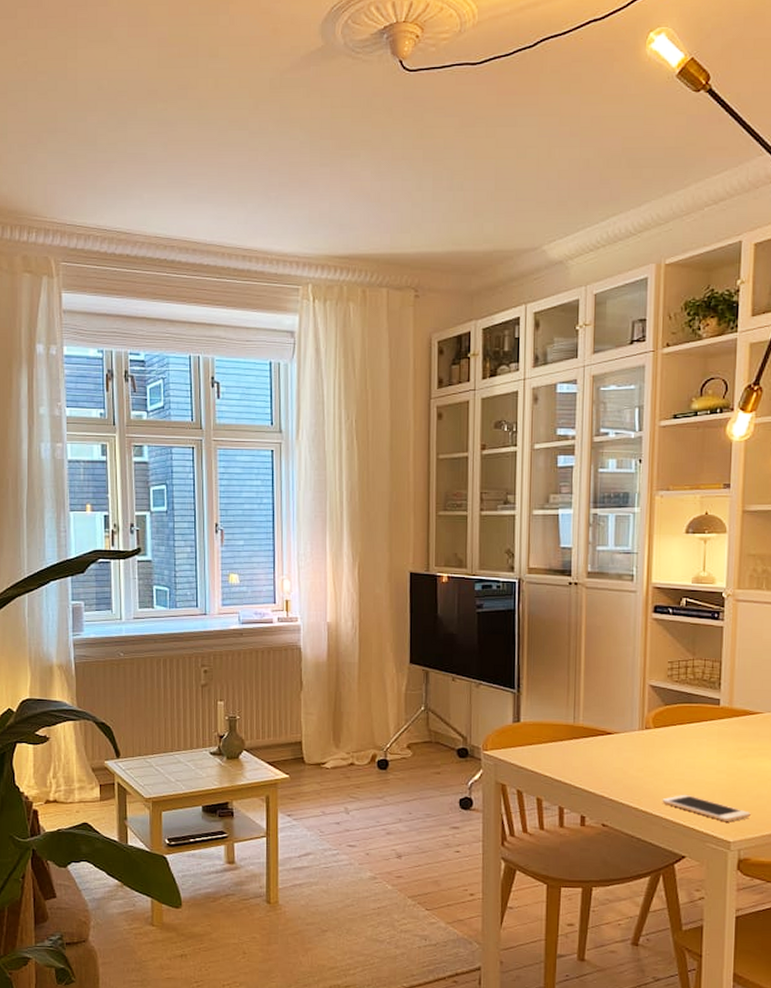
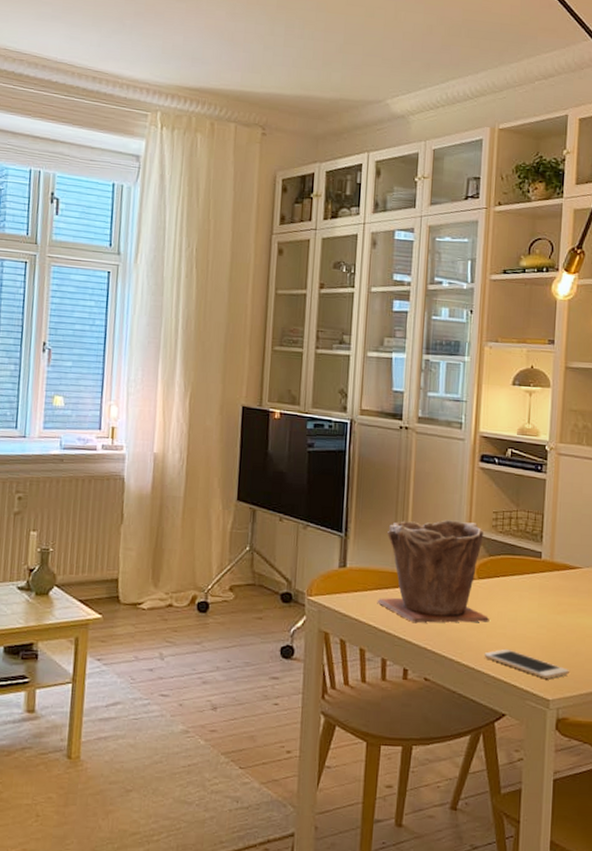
plant pot: none [552,672,667,773] -> present [377,520,490,624]

